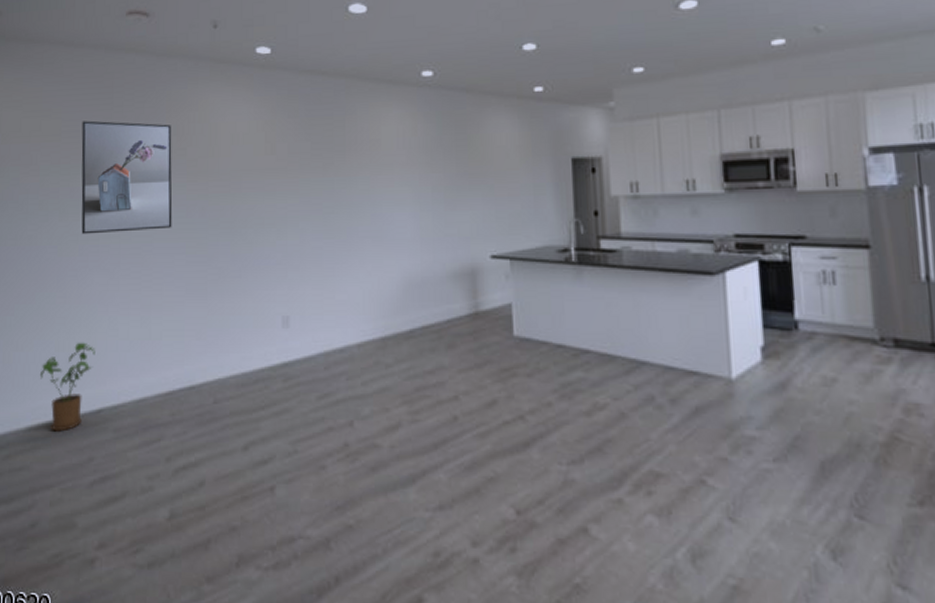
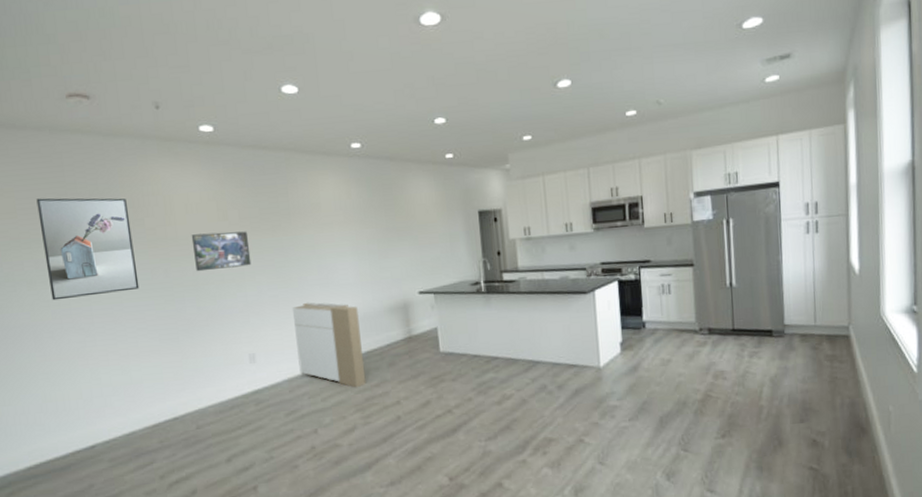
house plant: present [39,342,95,432] -> none [30,392,82,468]
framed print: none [234,168,296,213] -> present [191,231,252,272]
storage cabinet: none [337,258,418,373] -> present [292,302,366,388]

